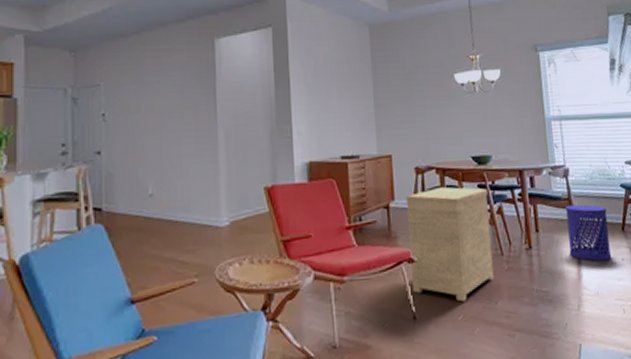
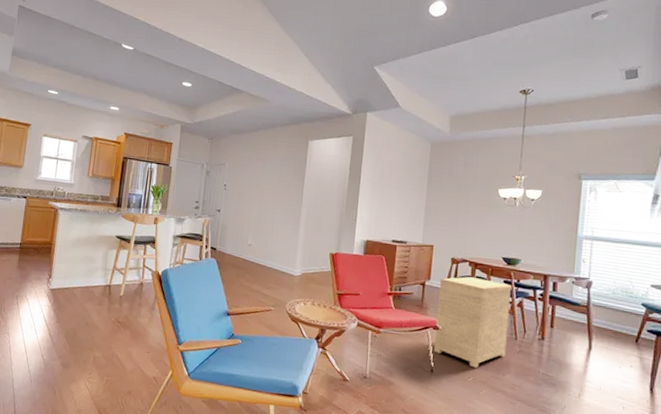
waste bin: present [564,204,612,261] -> none [579,311,624,364]

